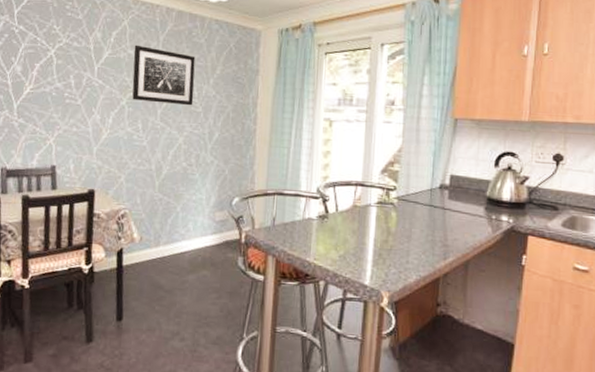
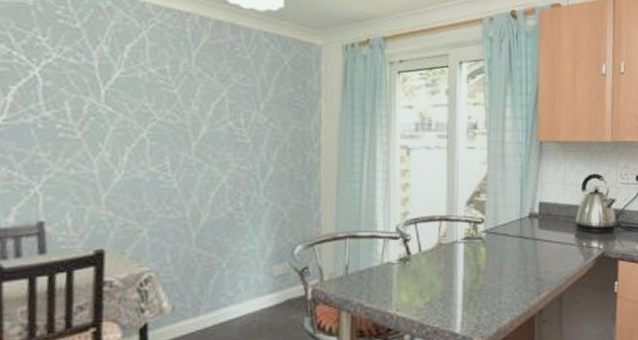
wall art: present [132,45,196,106] -> none [155,61,240,136]

